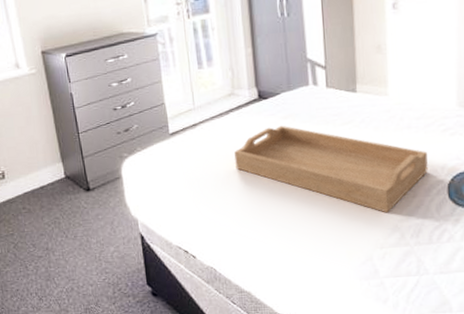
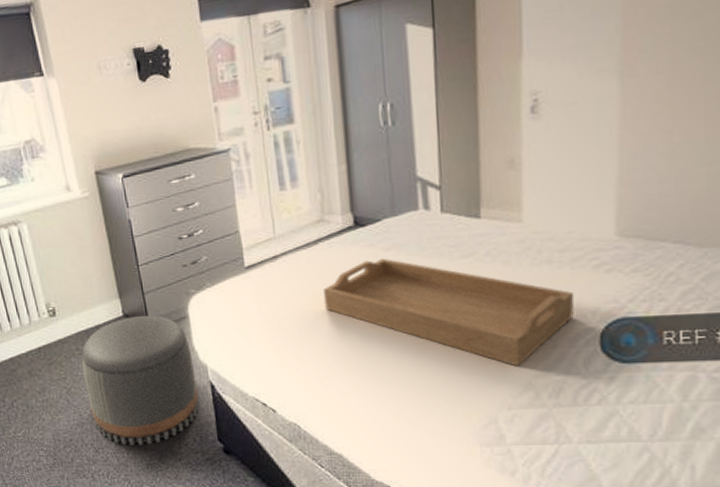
pouf: none [27,176,132,293] -> present [81,315,200,445]

